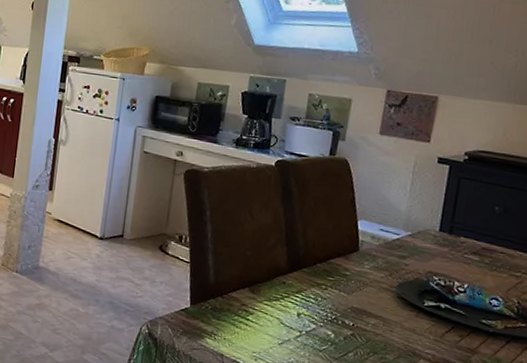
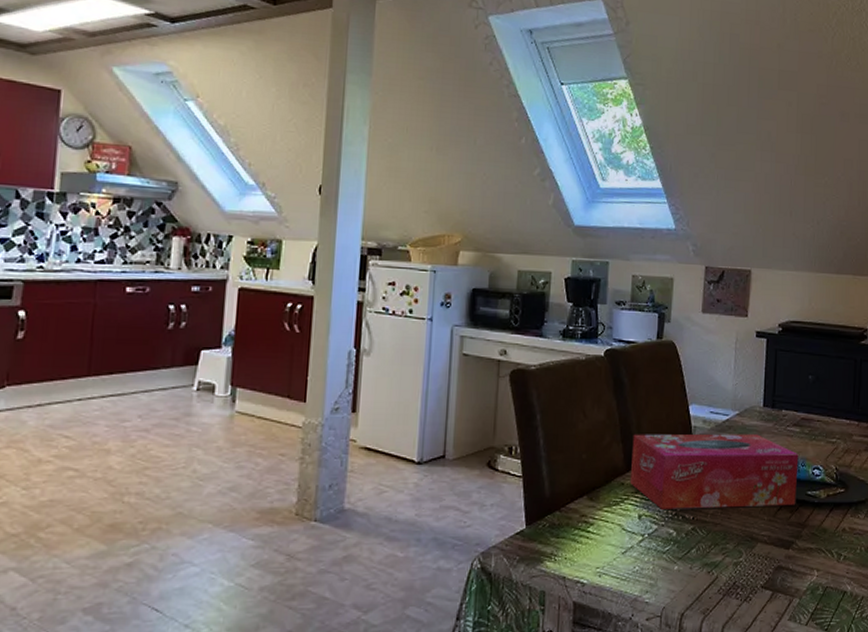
tissue box: none [291,239,476,330] -> present [629,433,799,509]

